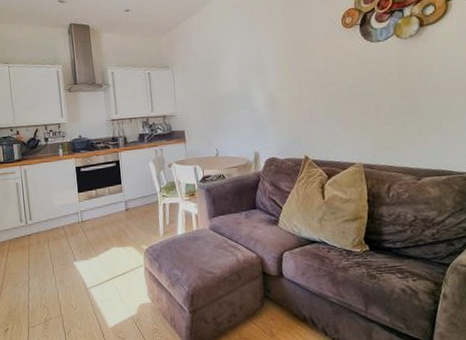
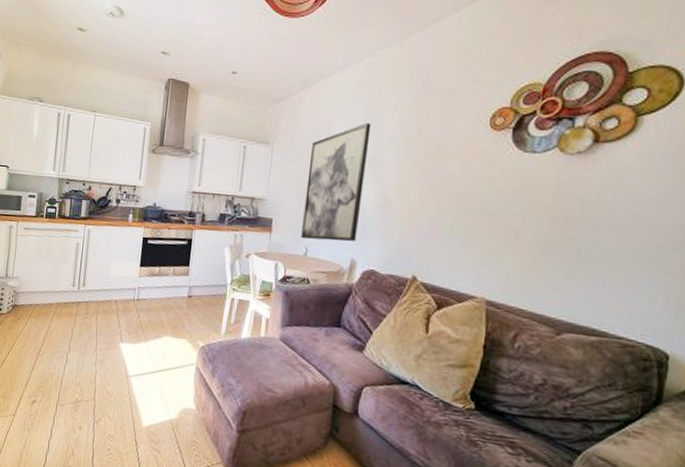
wall art: none [205,37,256,143] -> present [301,122,371,242]

